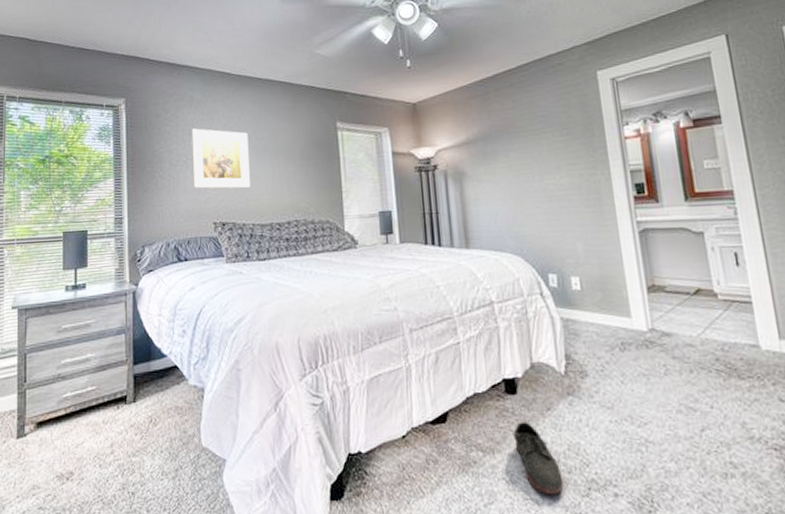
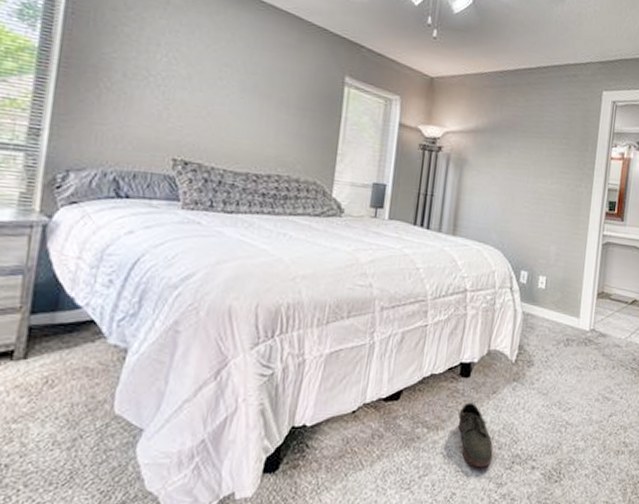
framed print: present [191,128,250,189] -> none [152,38,236,127]

